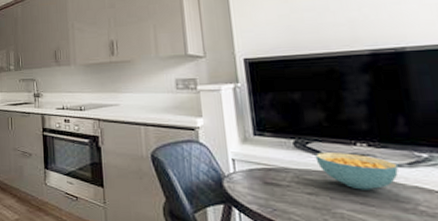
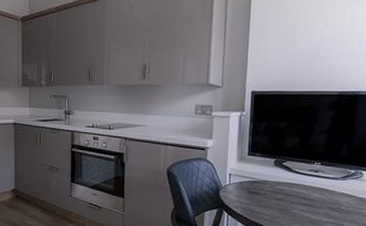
cereal bowl: present [315,152,399,190] -> none [286,169,336,196]

